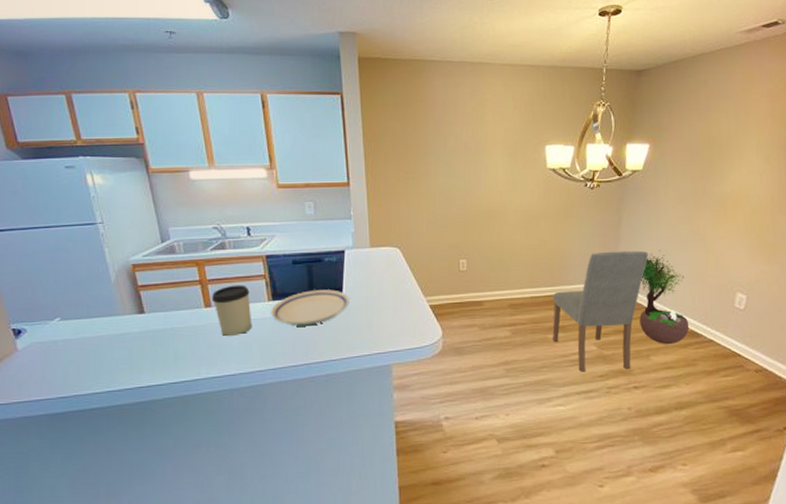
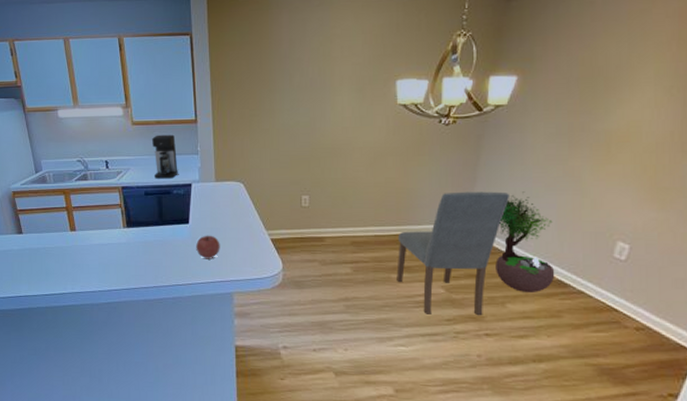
cup: present [212,284,252,337] -> none [76,212,110,258]
plate: present [271,289,349,325] -> none [126,220,195,251]
coffee maker: none [299,198,330,246] -> present [151,134,178,179]
fruit: none [351,304,377,331] -> present [196,235,220,259]

